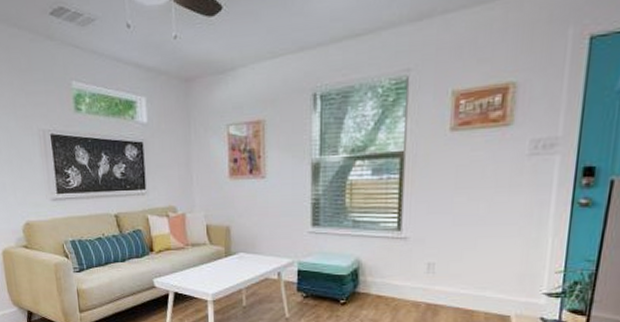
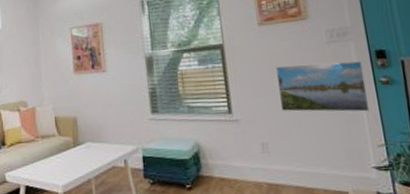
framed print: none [457,179,564,236] -> present [275,61,370,112]

